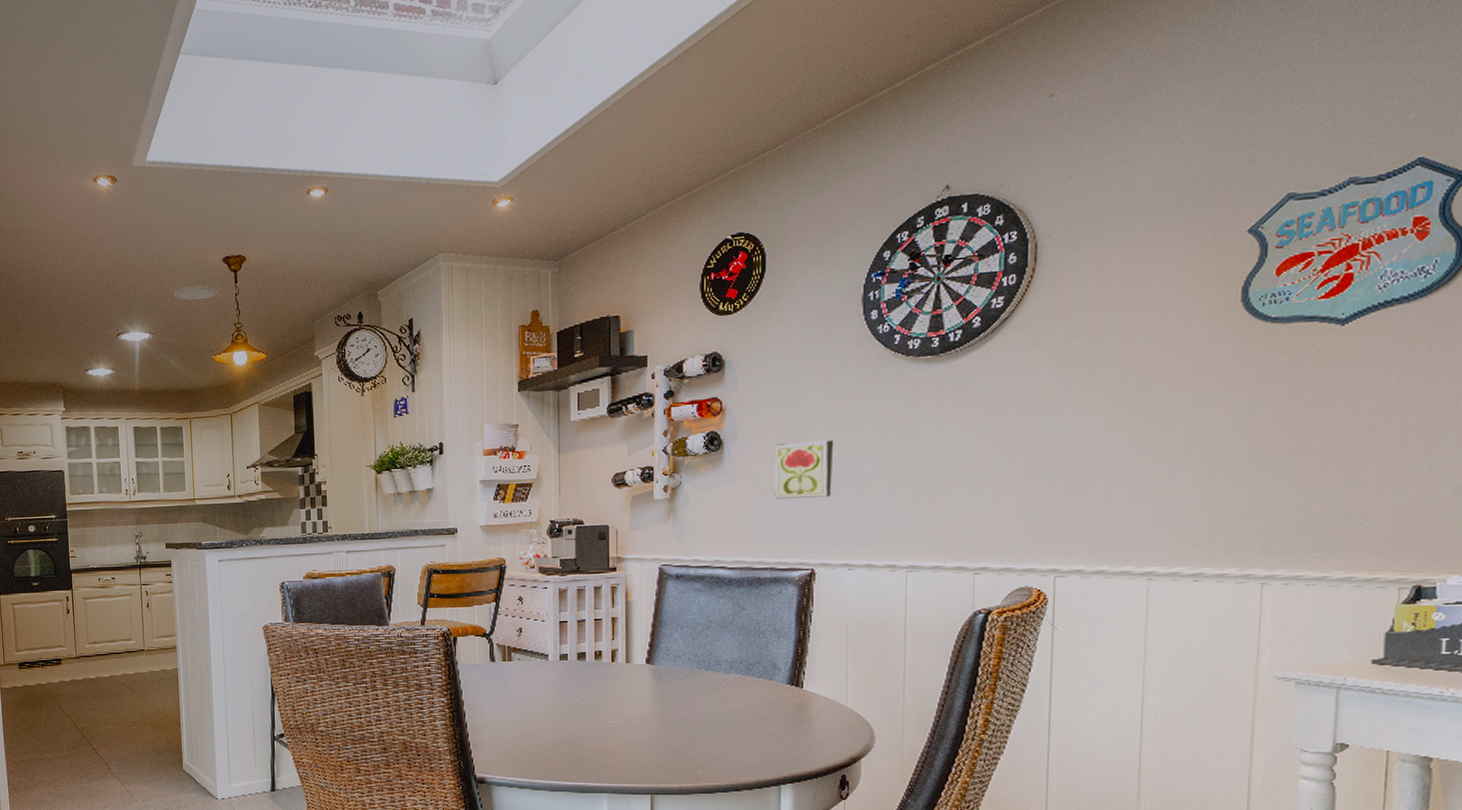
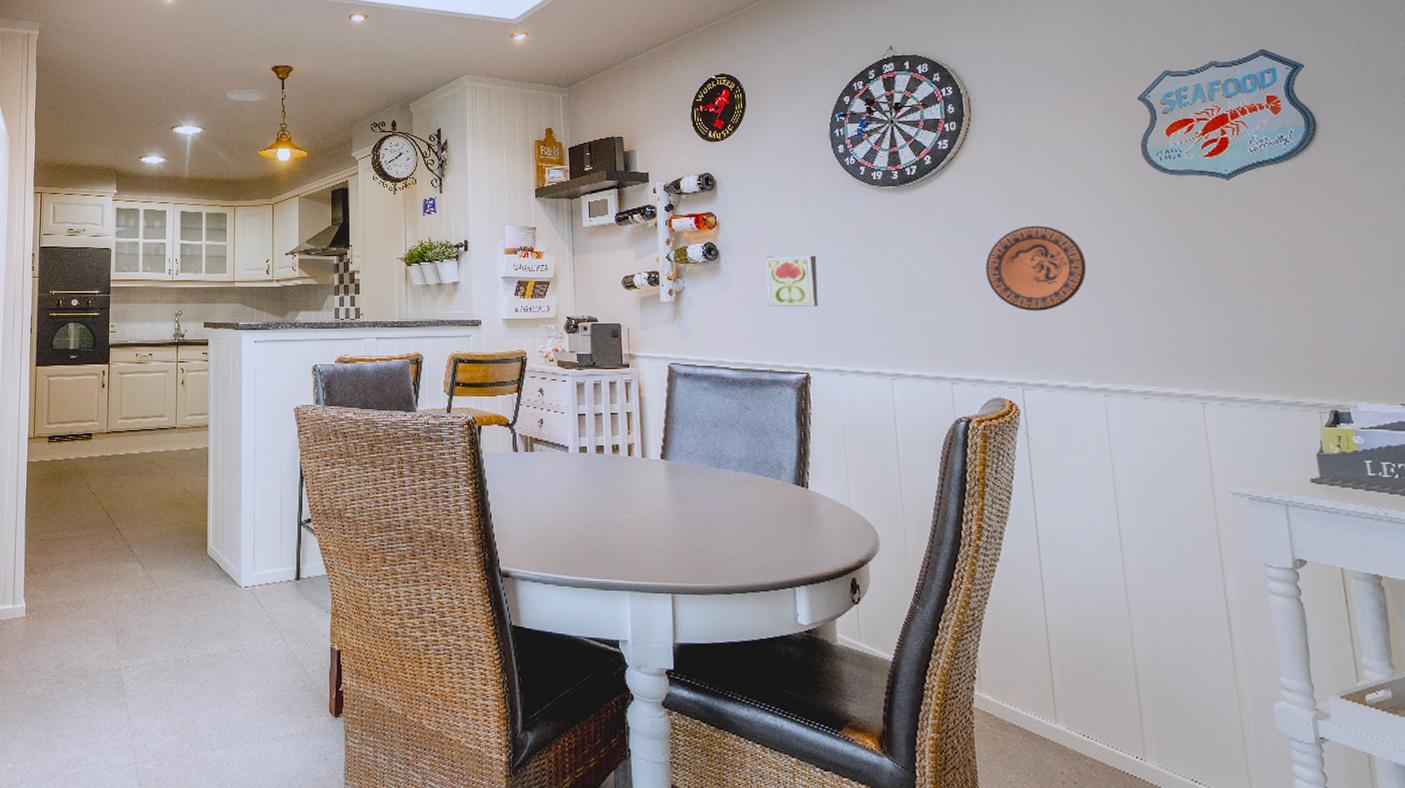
decorative plate: none [1030,392,1151,491] -> present [985,225,1087,311]

